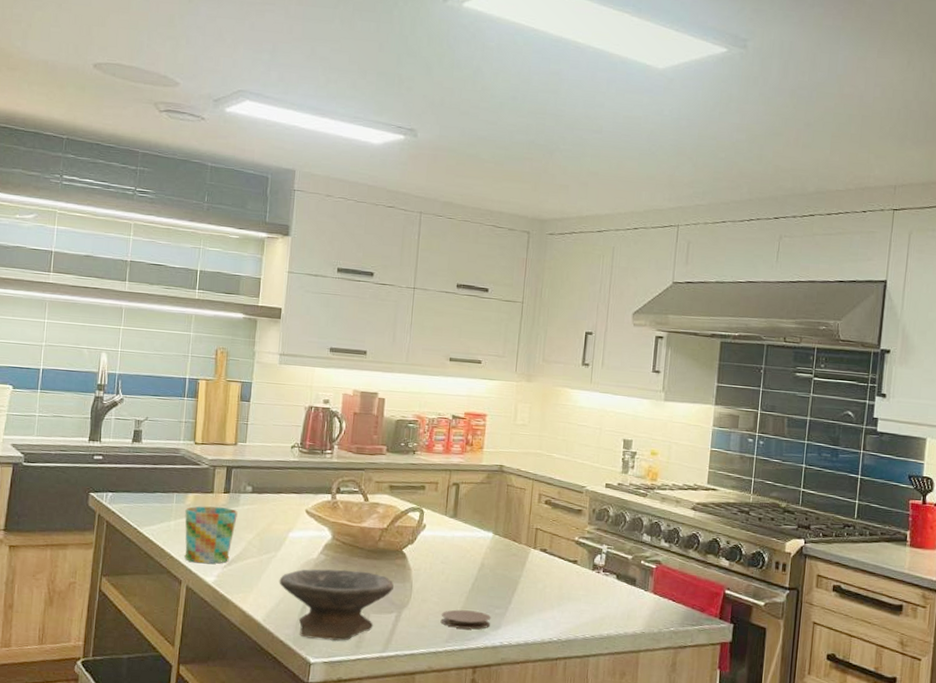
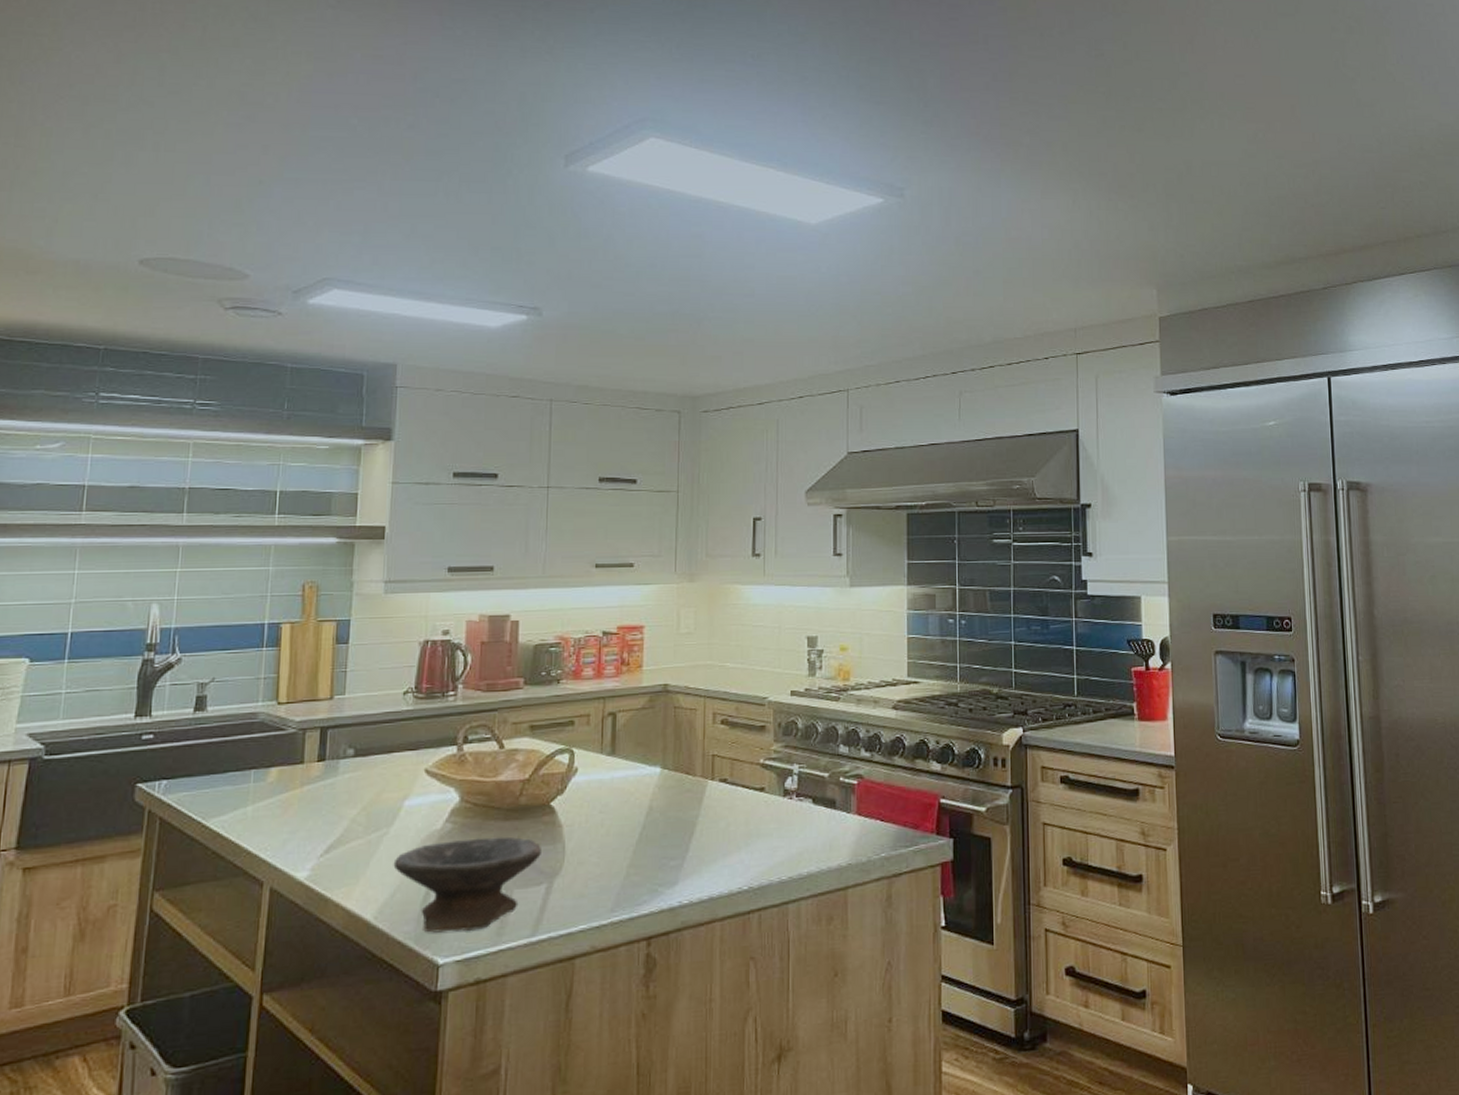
mug: present [184,506,238,564] -> none [266,780,336,856]
coaster: present [440,609,491,630] -> none [603,866,666,892]

